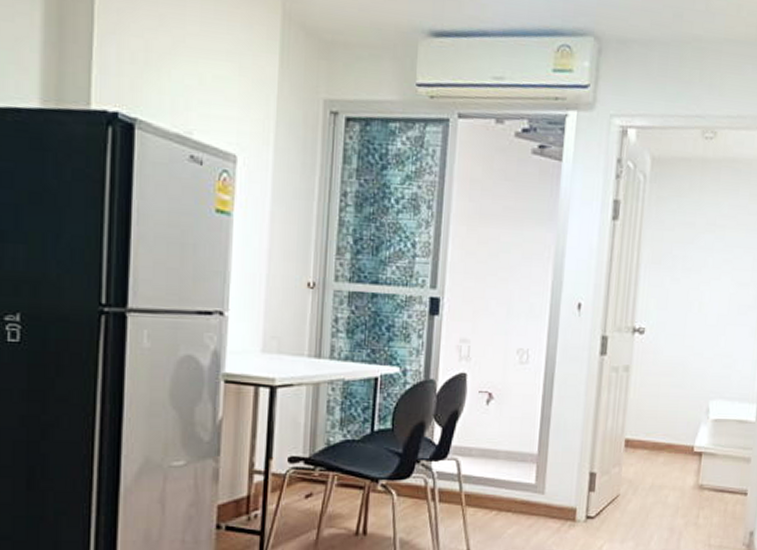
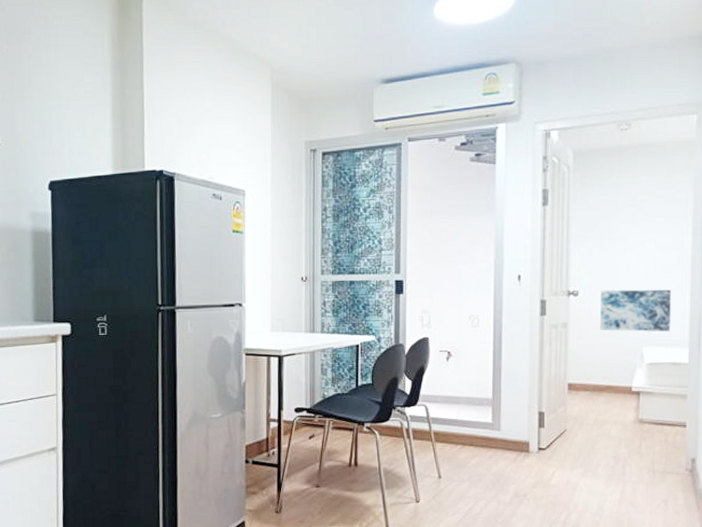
wall art: none [665,329,745,383] -> present [600,289,672,332]

